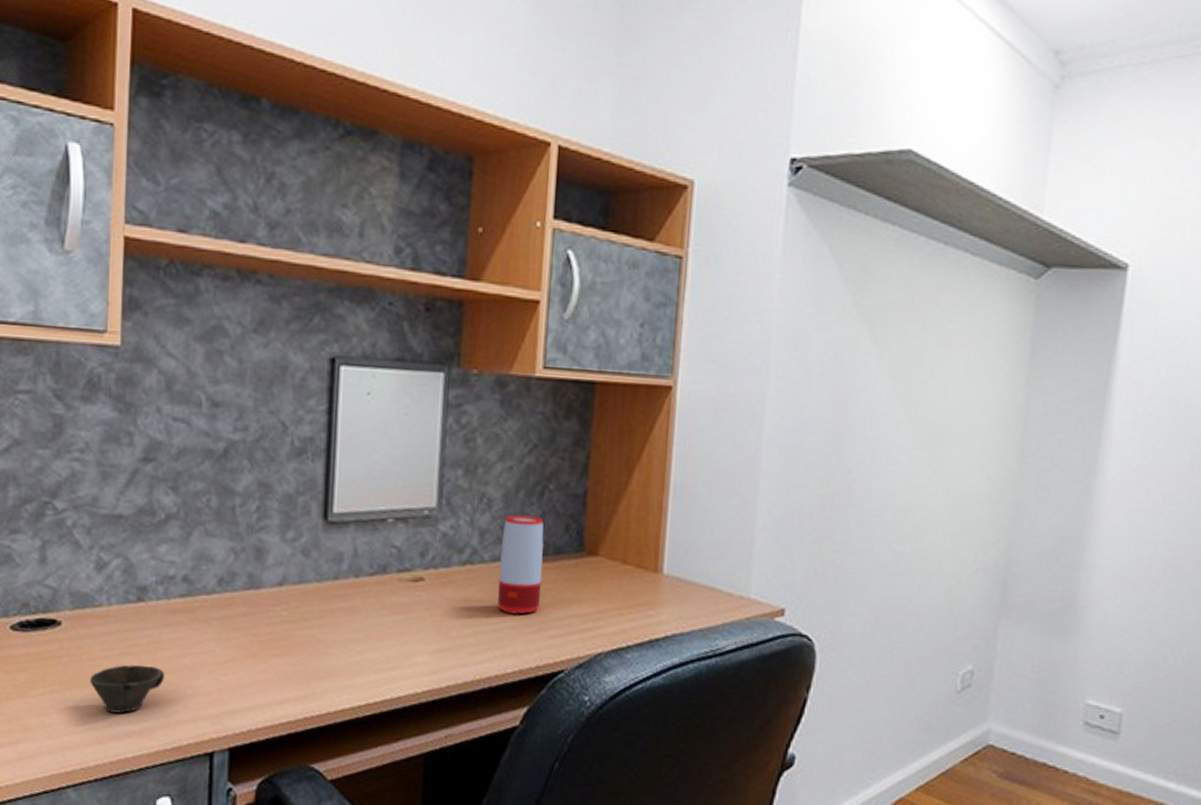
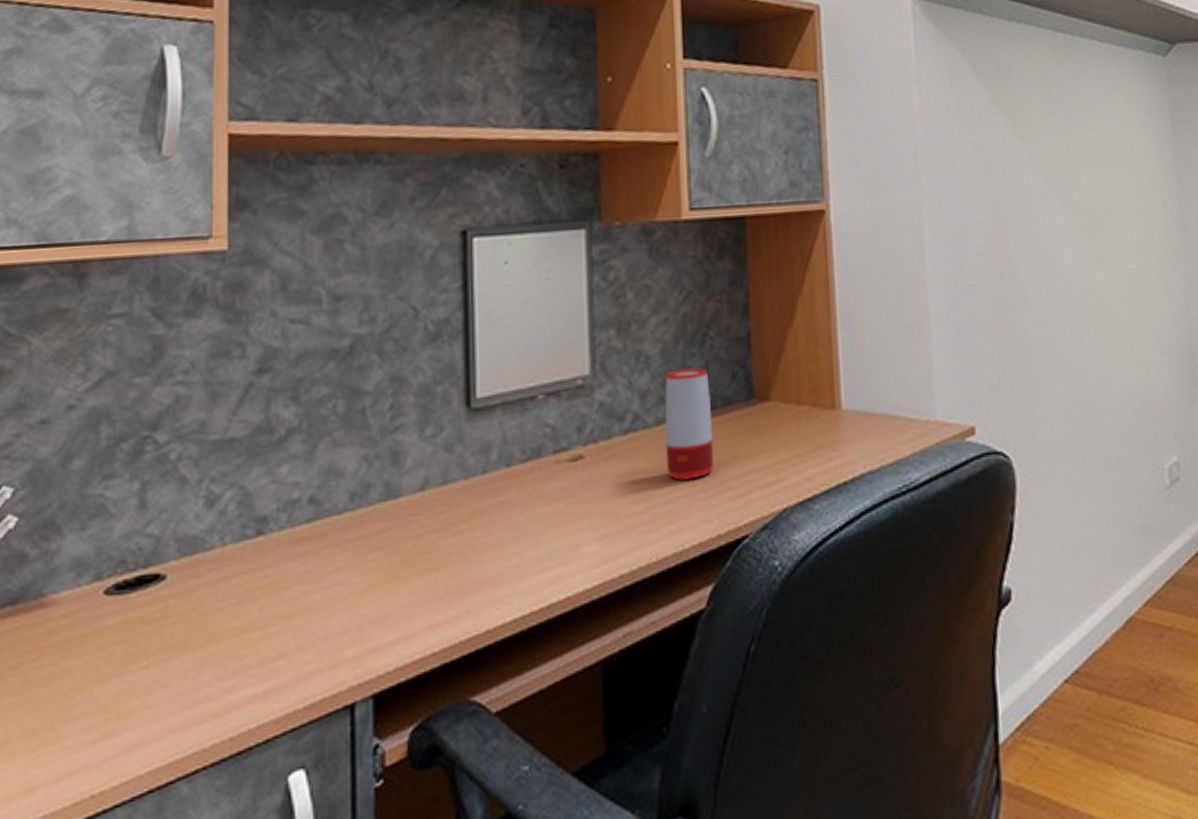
cup: present [89,665,164,713] -> none [201,610,291,676]

